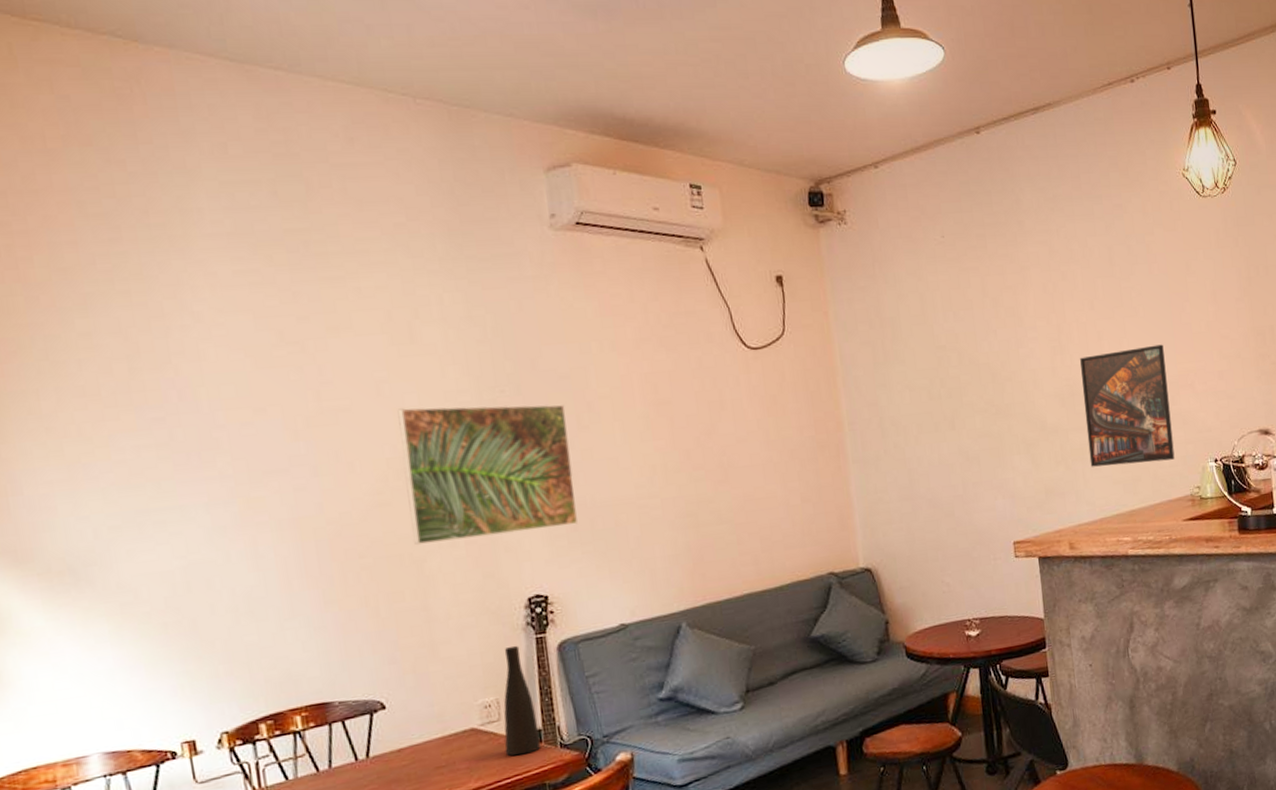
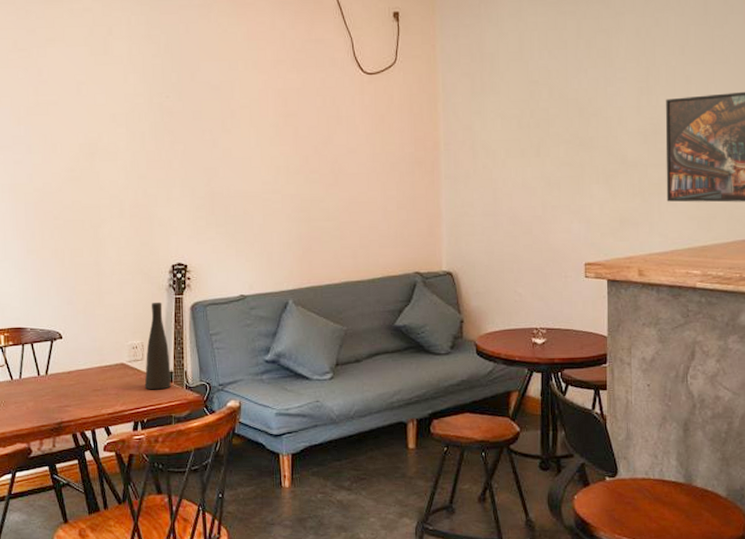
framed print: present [397,404,579,545] -> none [90,105,216,213]

